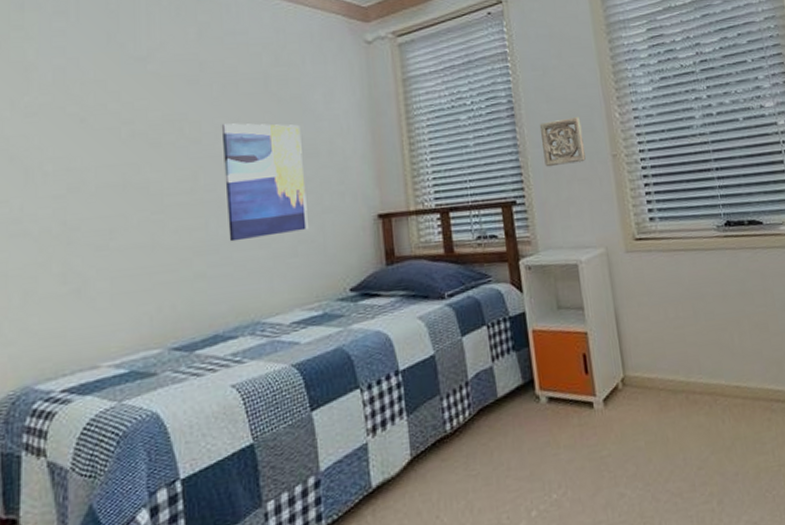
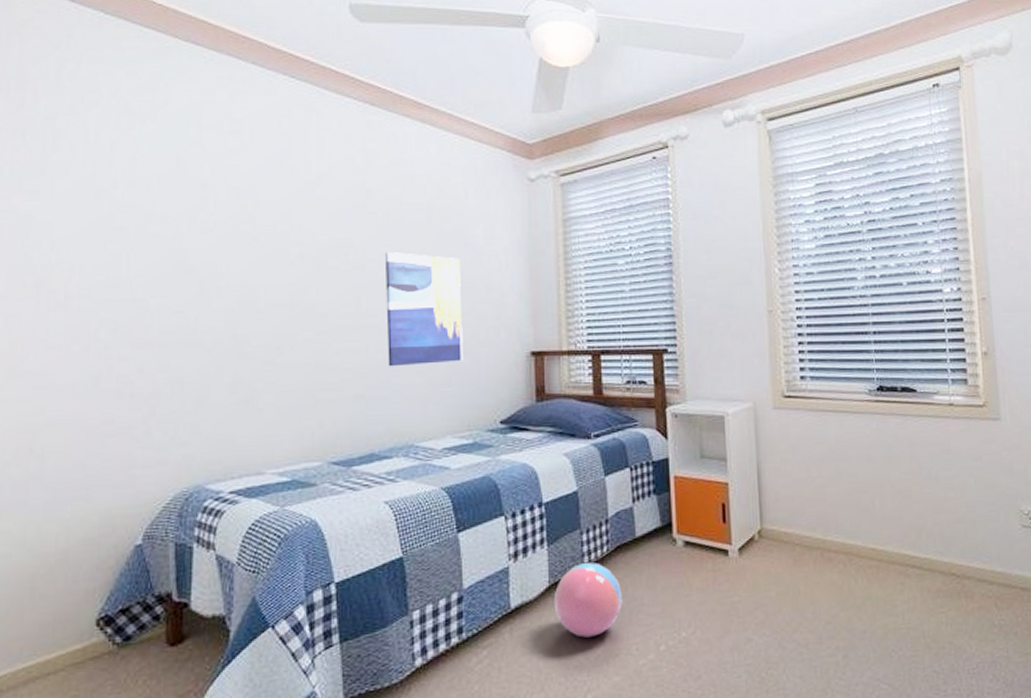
ball: none [417,429,489,512] -> present [554,562,623,638]
wall ornament: present [539,117,586,167] -> none [696,270,741,318]

